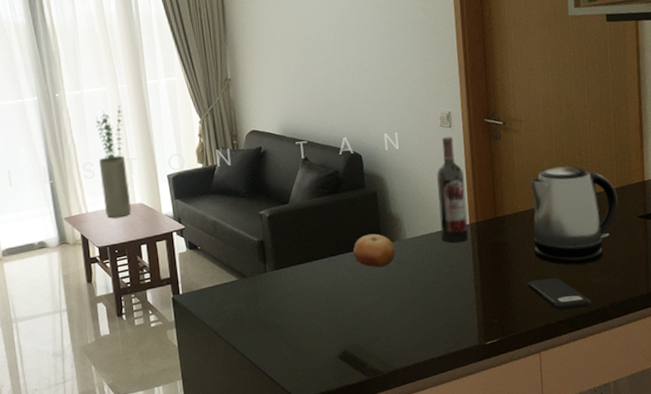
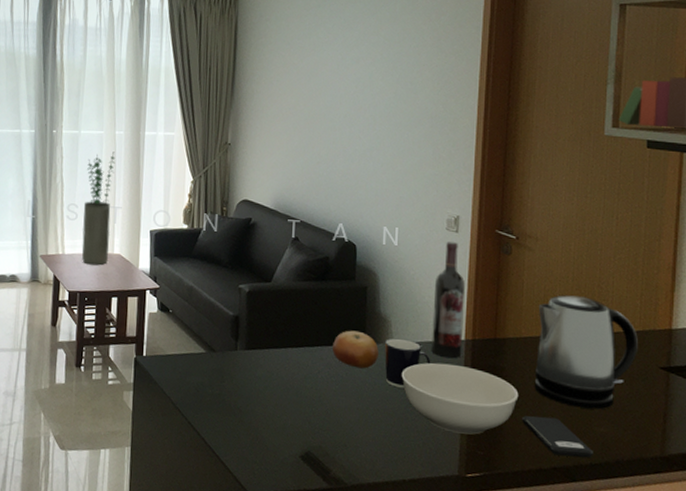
mug: none [400,233,443,278] -> present [385,338,431,388]
bowl: none [418,247,522,308] -> present [401,362,519,435]

